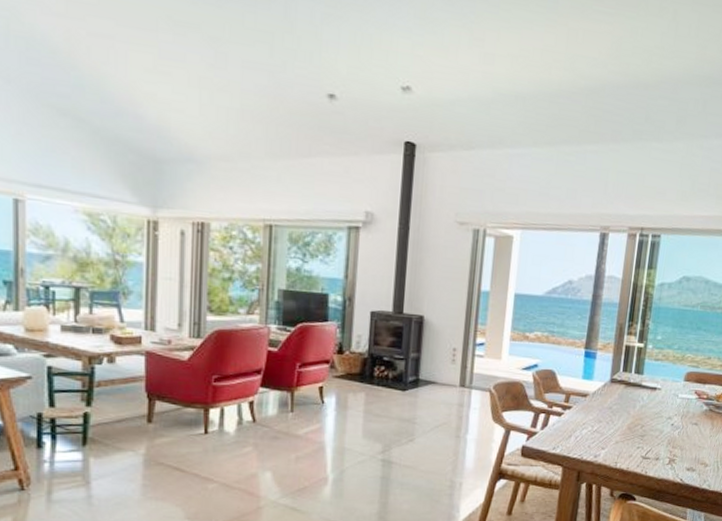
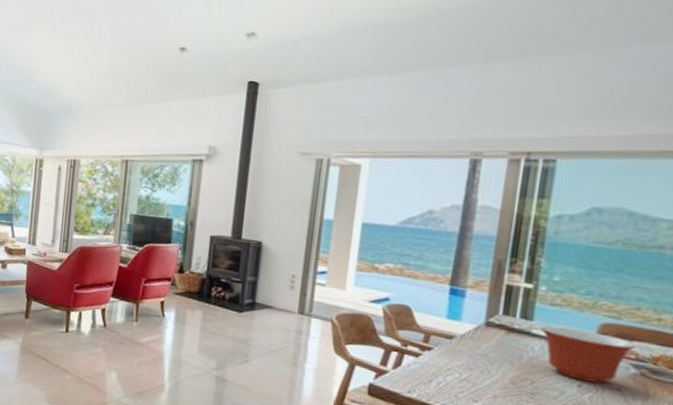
mixing bowl: none [648,377,707,421] -> present [540,325,635,384]

